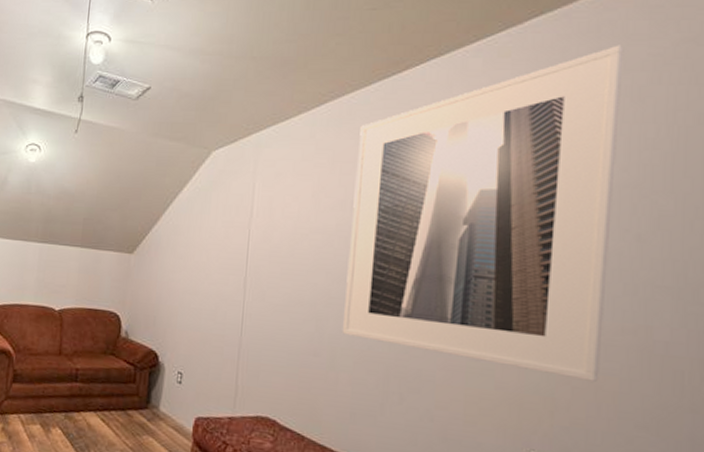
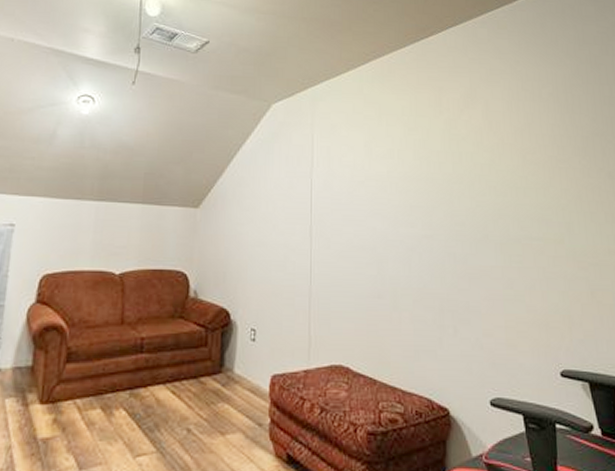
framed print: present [341,45,624,382] -> none [399,23,599,297]

